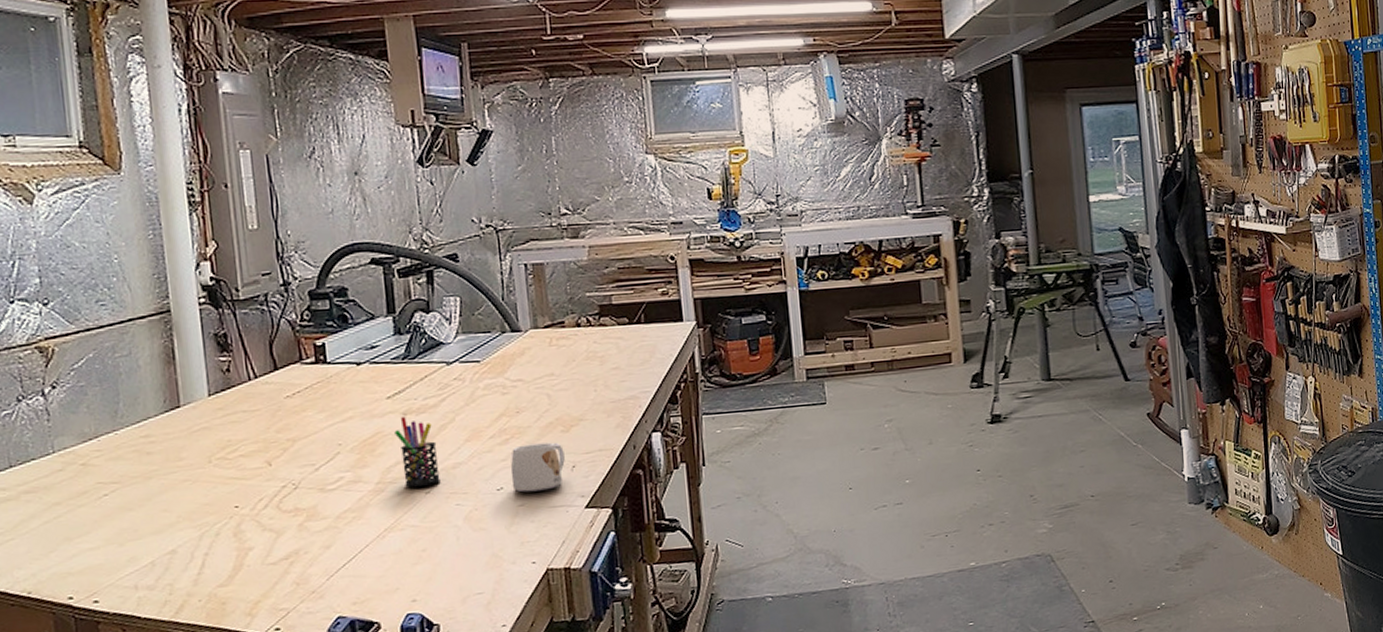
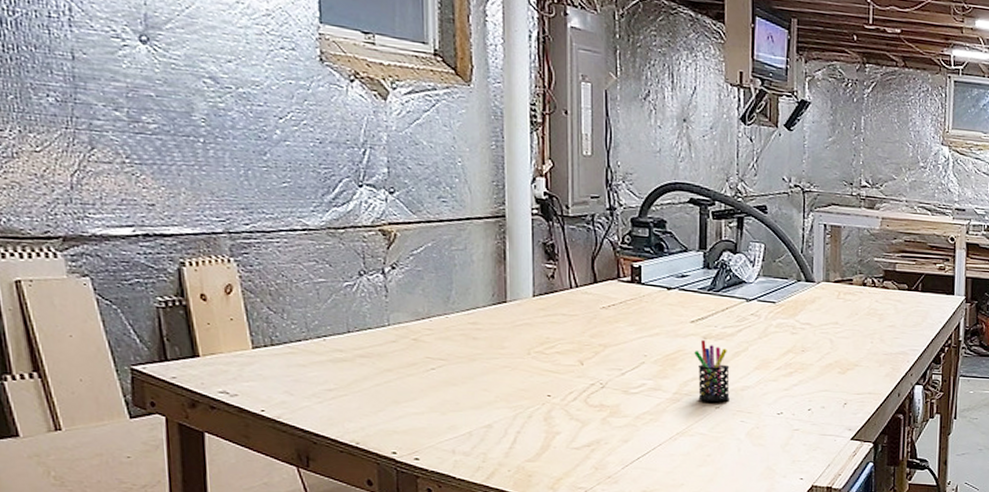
mug: present [510,442,565,493] -> none [790,379,839,420]

